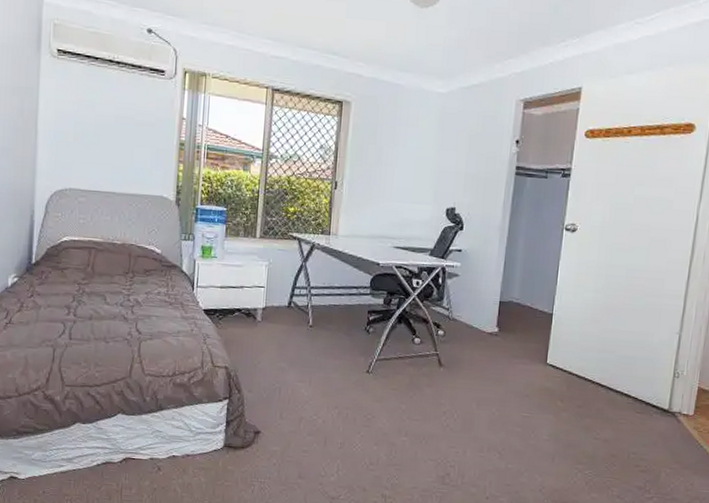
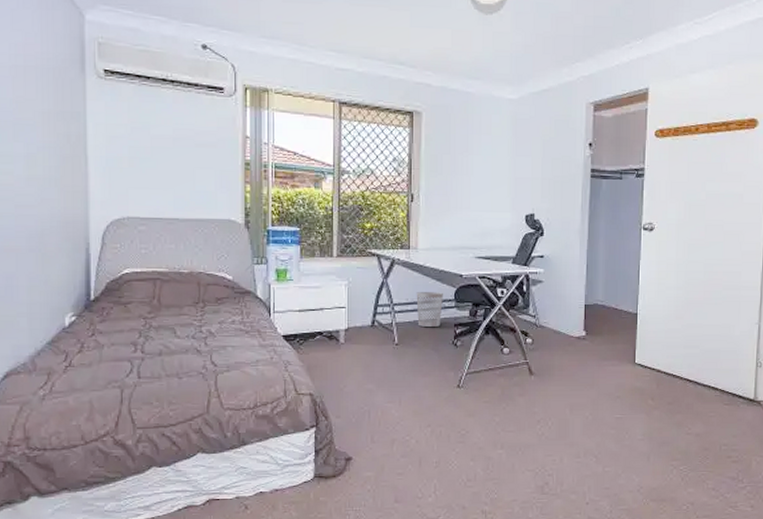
wastebasket: none [332,277,359,312] -> present [416,292,443,327]

